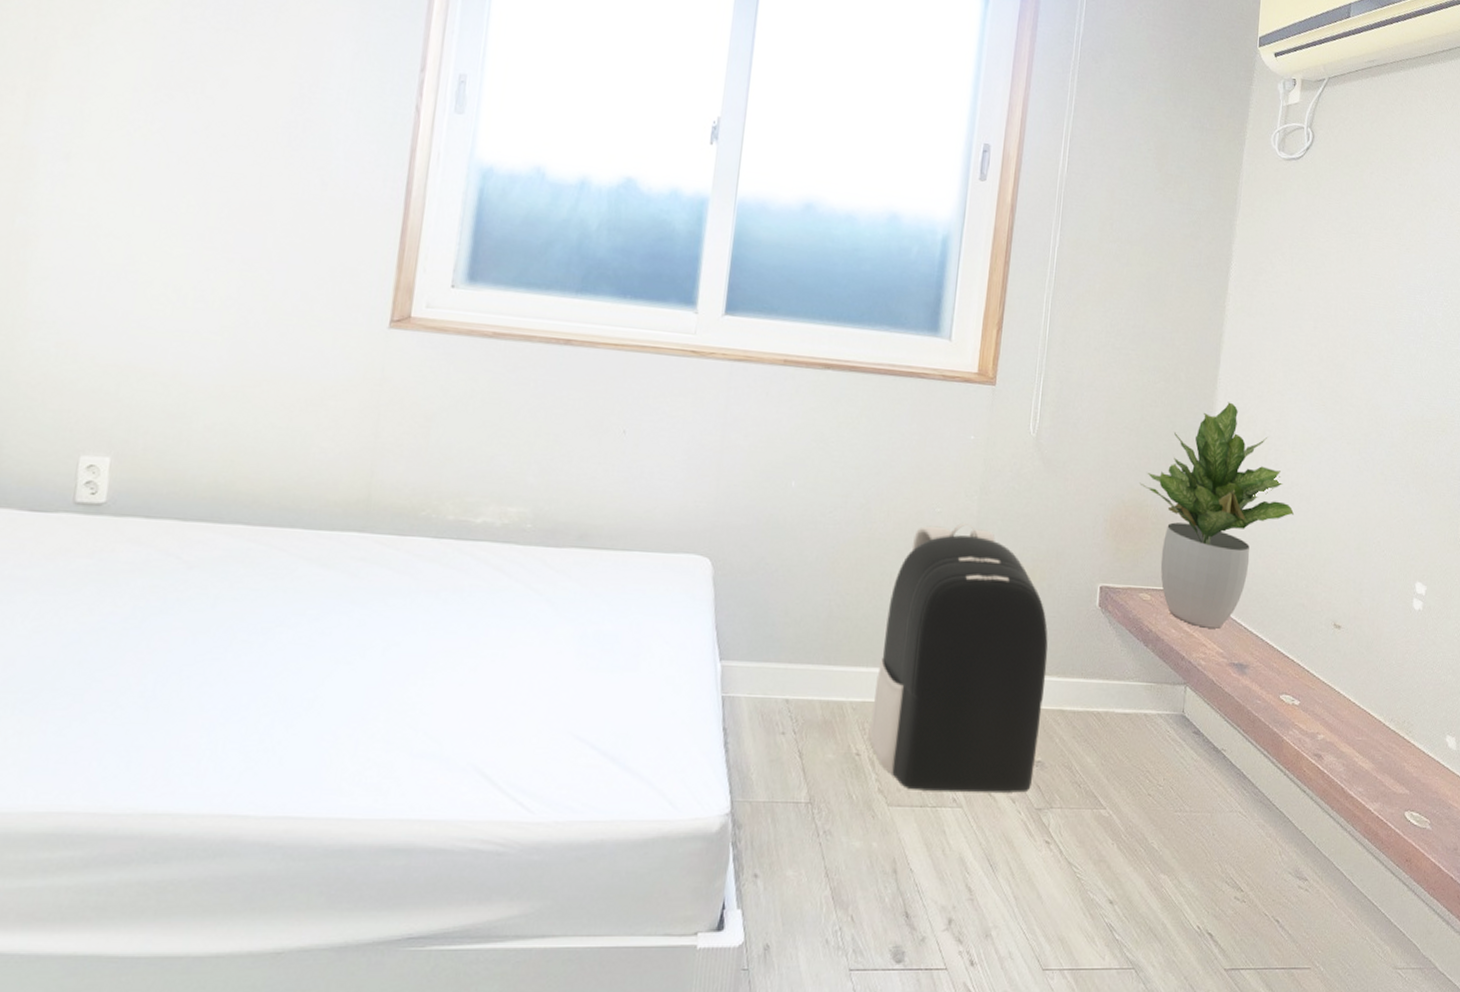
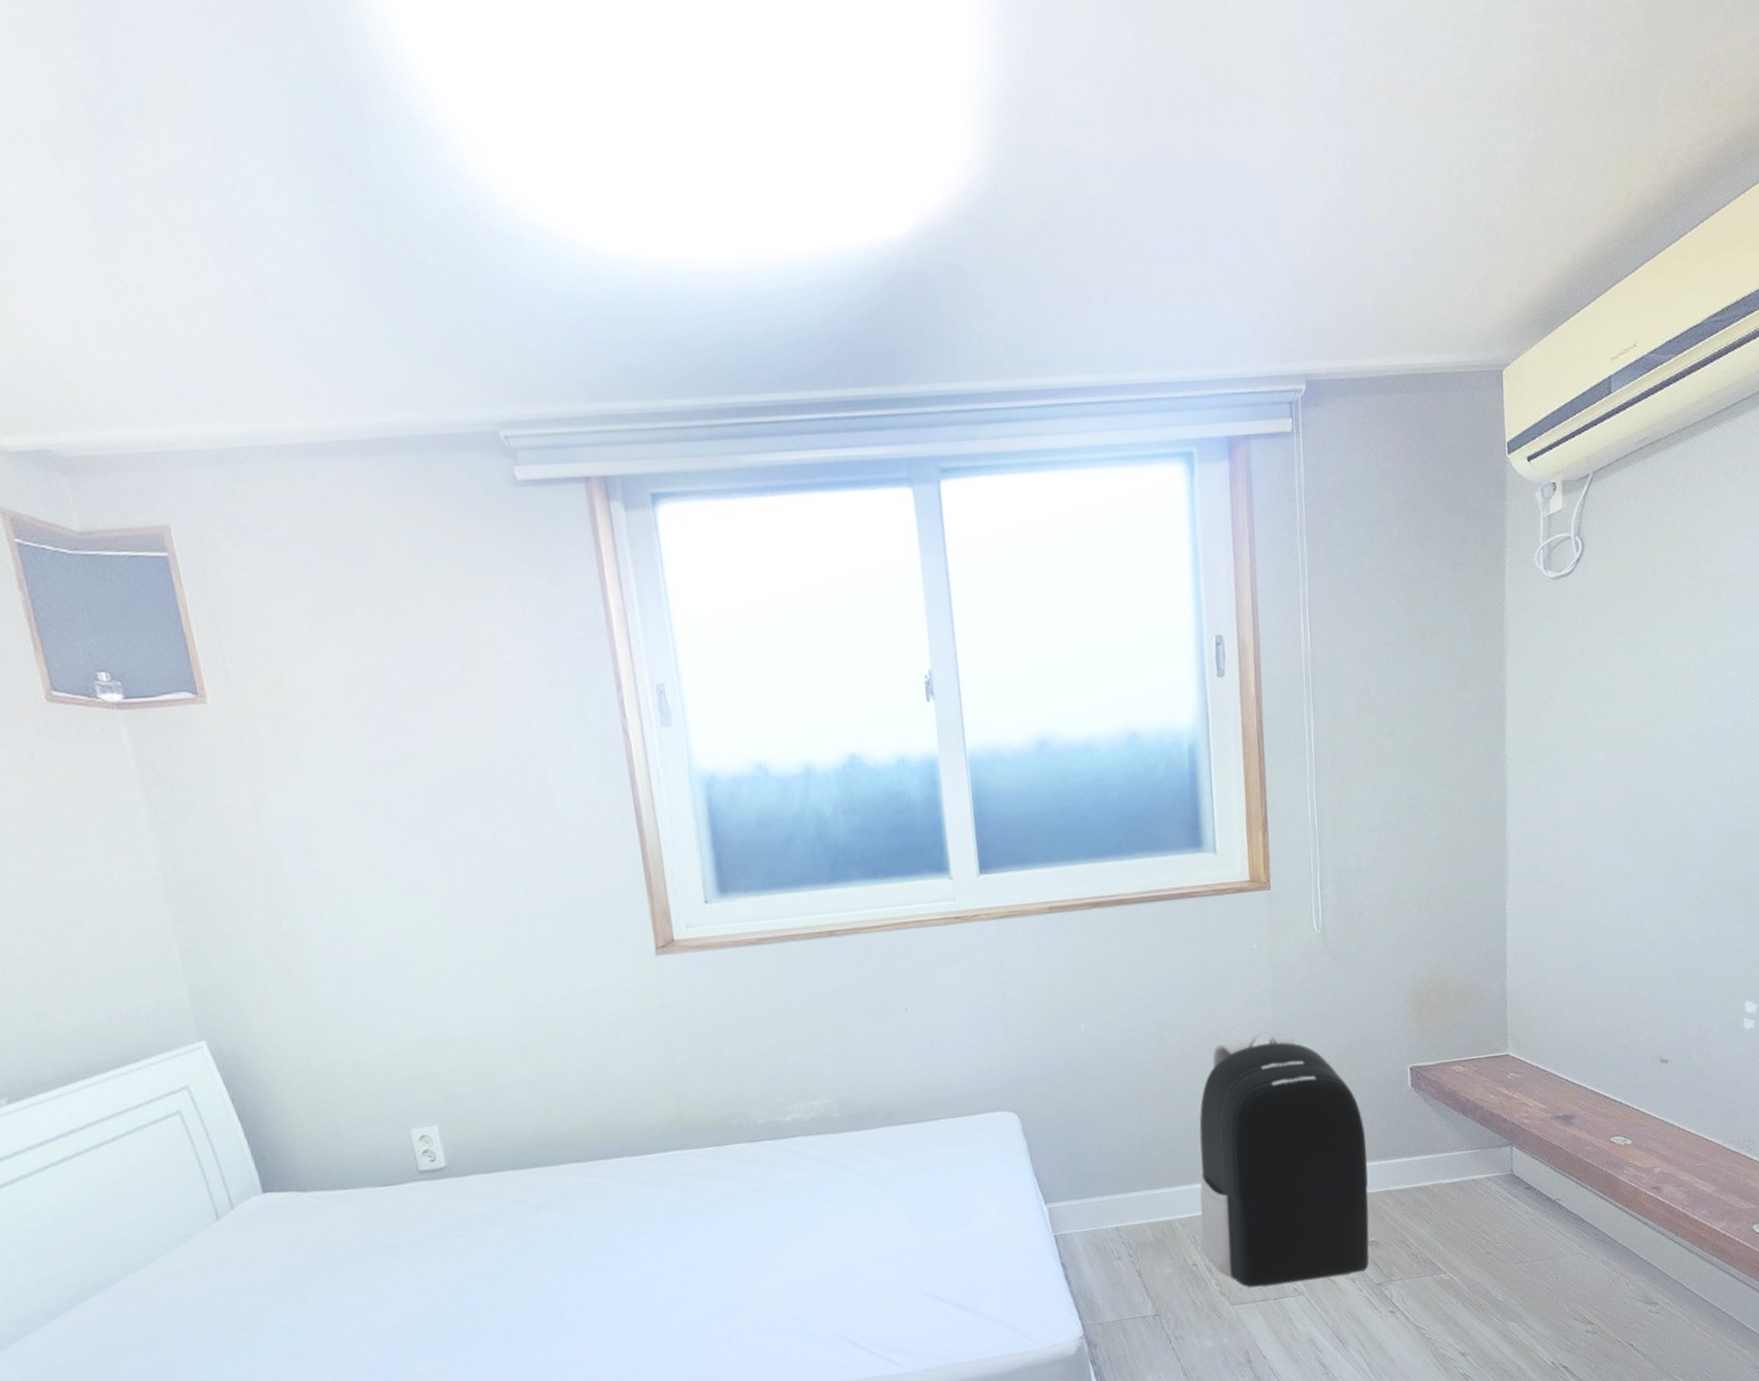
potted plant: present [1140,402,1294,629] -> none [1437,856,1605,1088]

